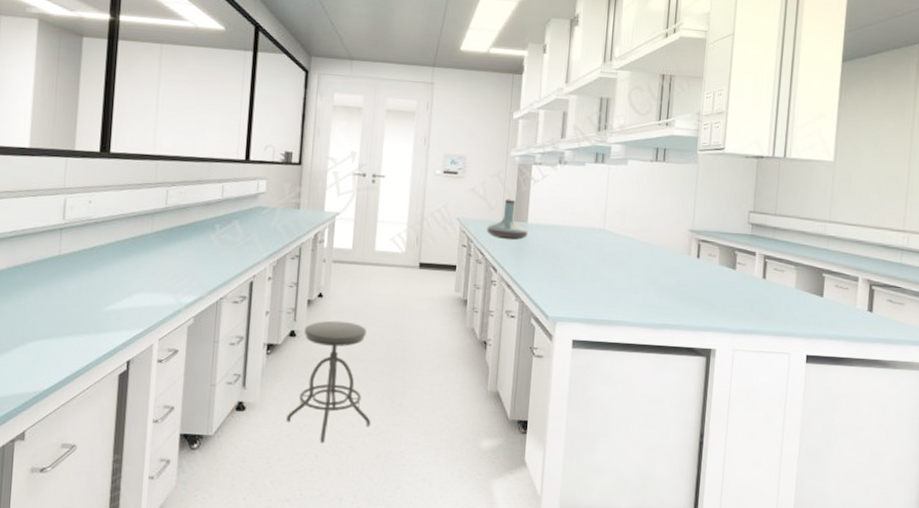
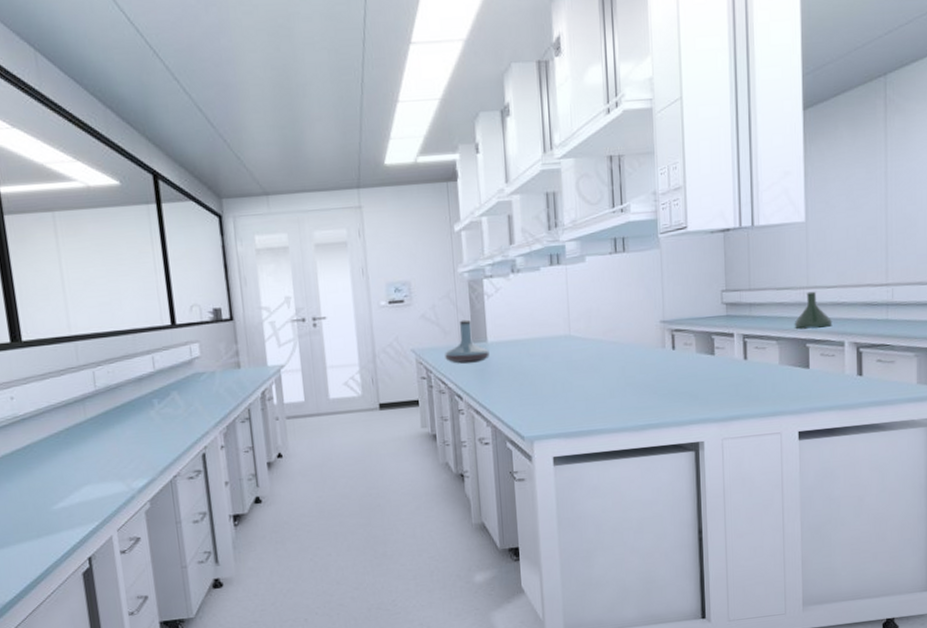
stool: present [285,320,371,444] -> none [267,478,357,607]
flask: none [813,225,850,261] -> present [794,291,833,329]

